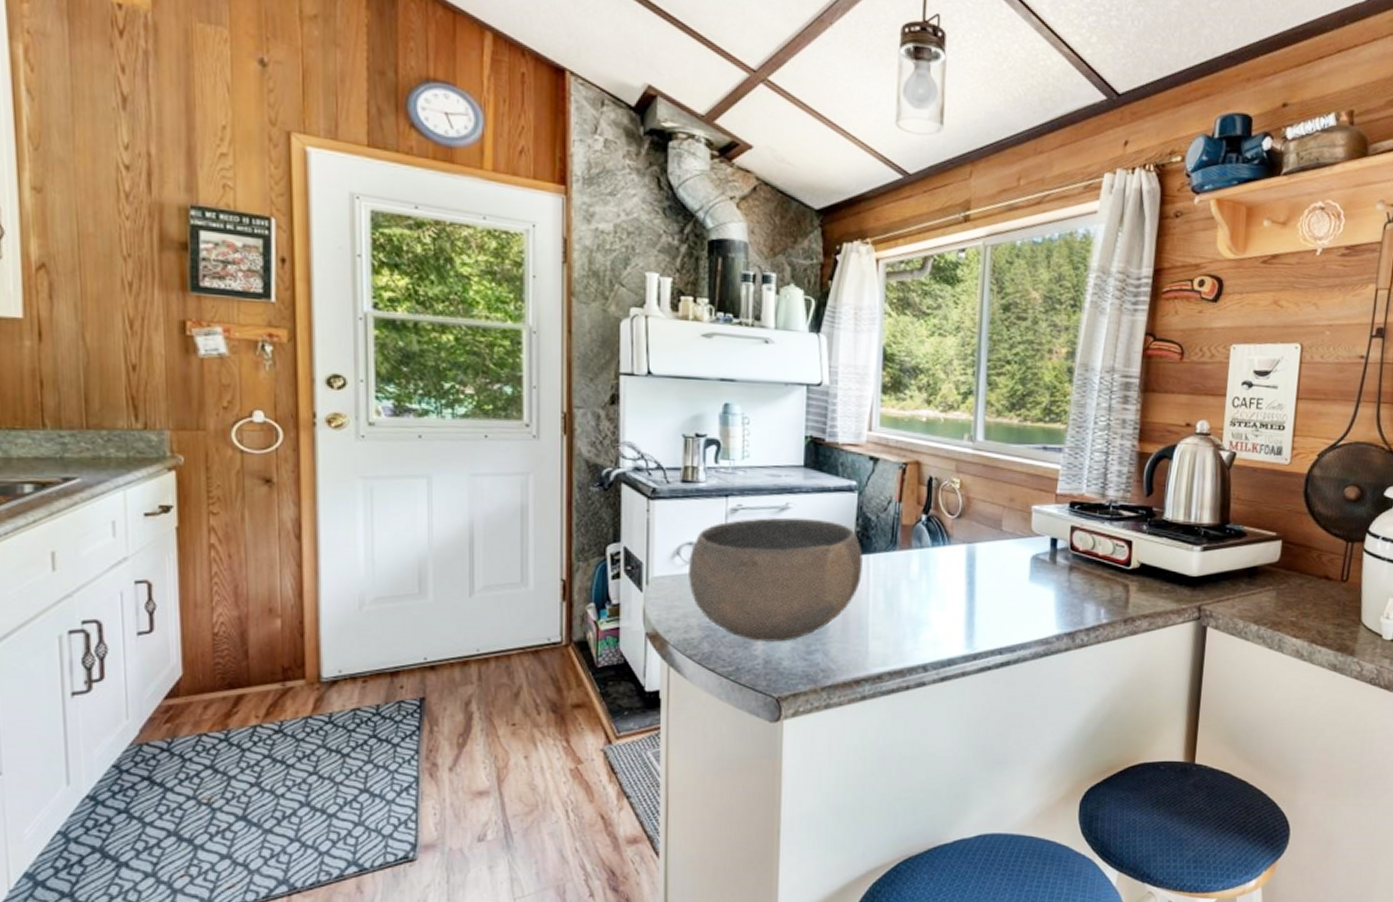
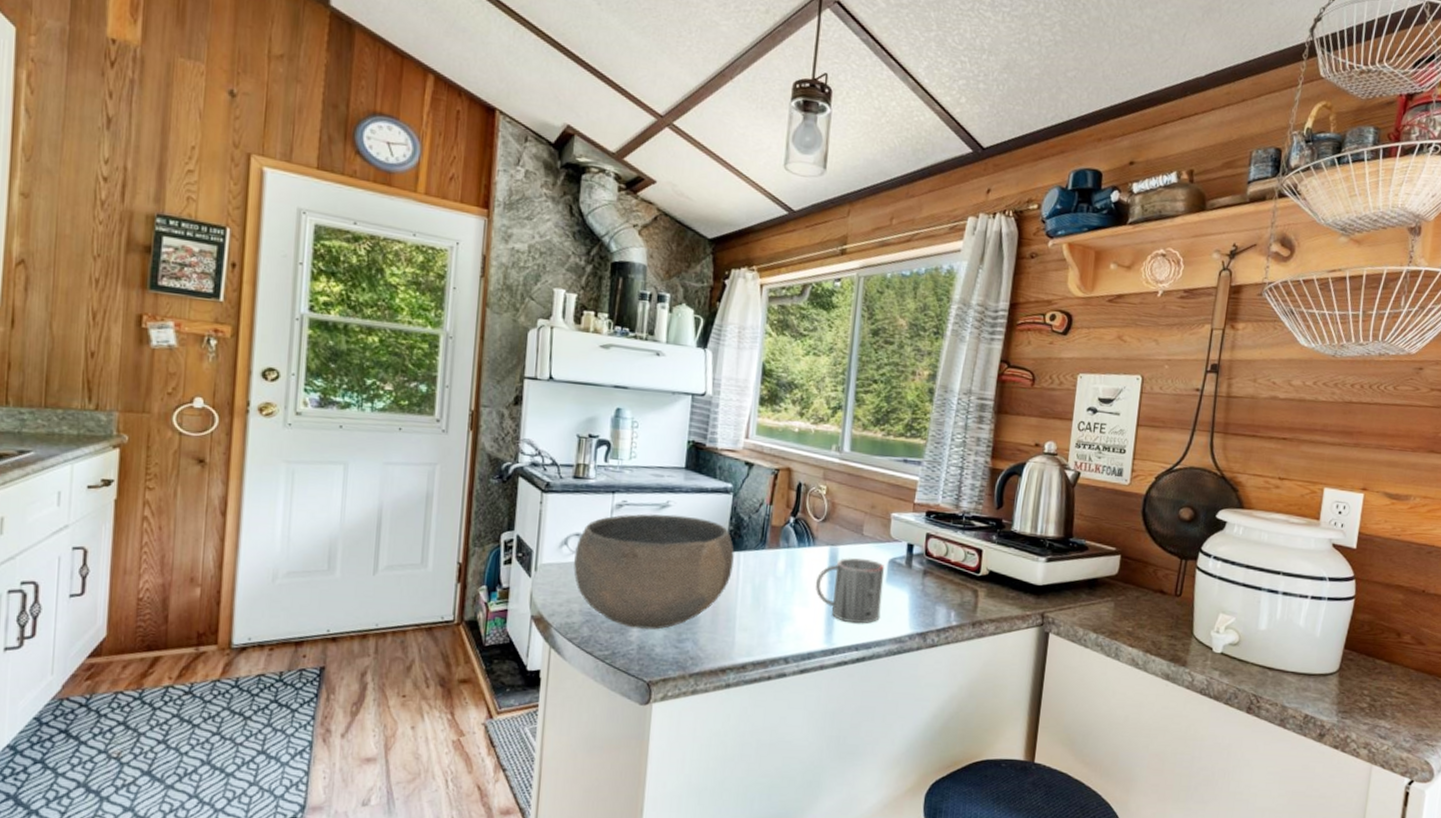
mug: none [952,556,1028,626] -> present [815,558,885,624]

